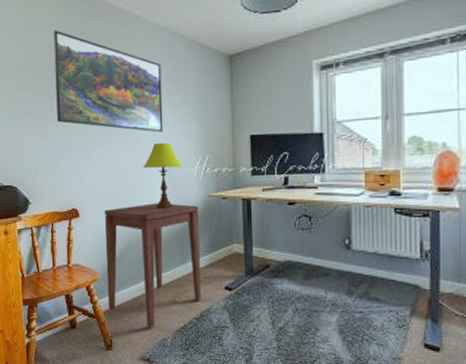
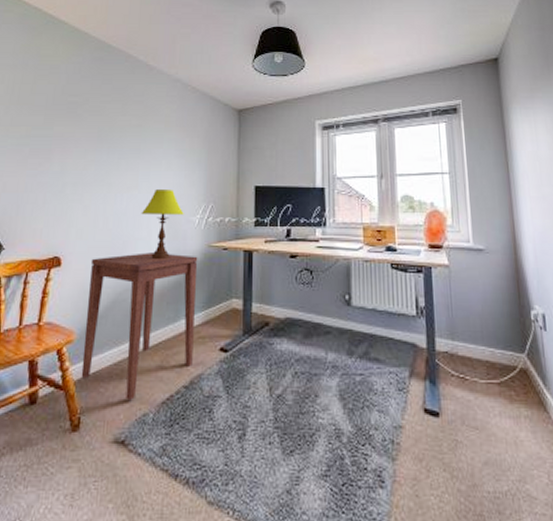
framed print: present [53,30,164,133] -> none [51,71,171,178]

